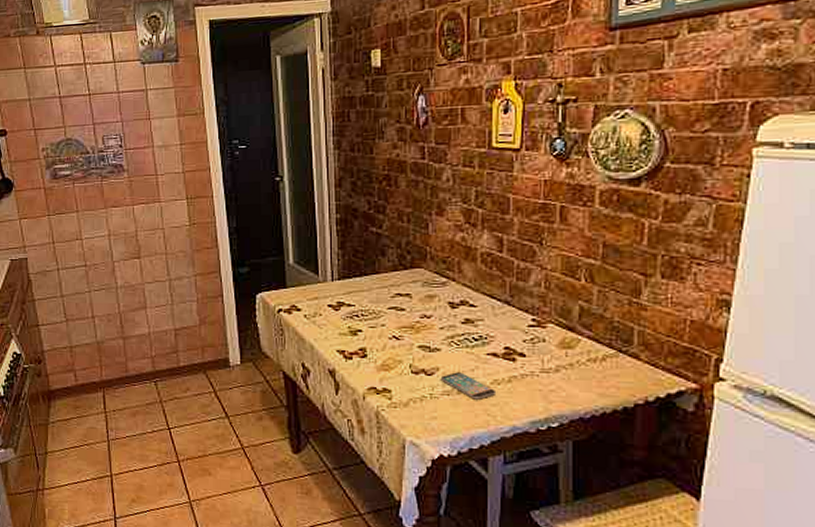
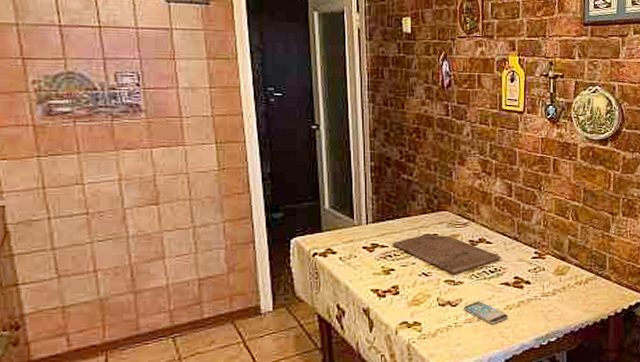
cutting board: none [358,293,488,339] -> present [391,234,502,274]

